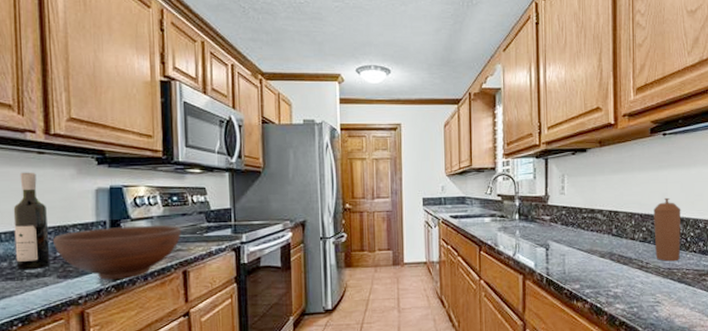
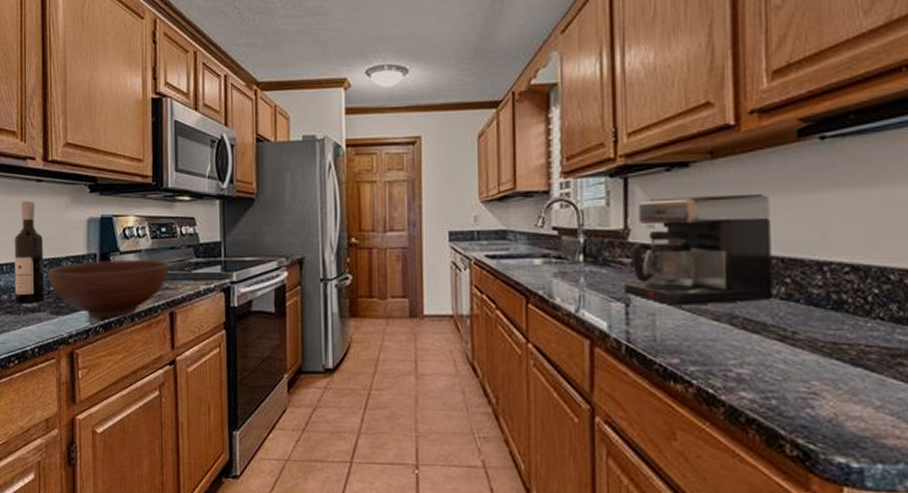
coffee maker: none [545,172,635,248] -> present [624,194,773,306]
canister: present [654,197,681,262] -> none [805,233,855,333]

